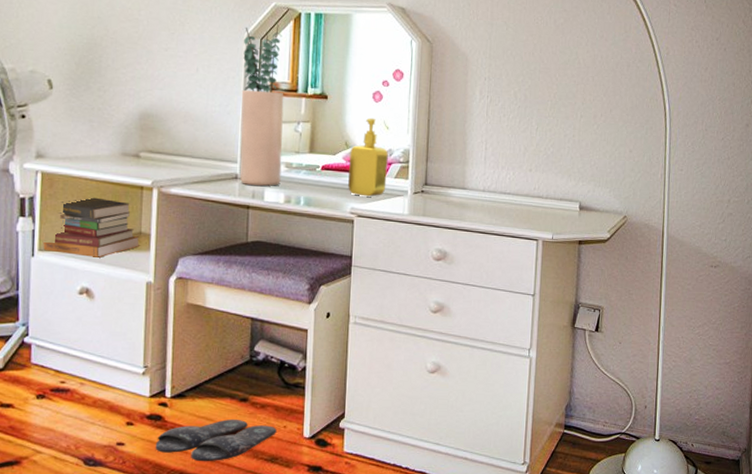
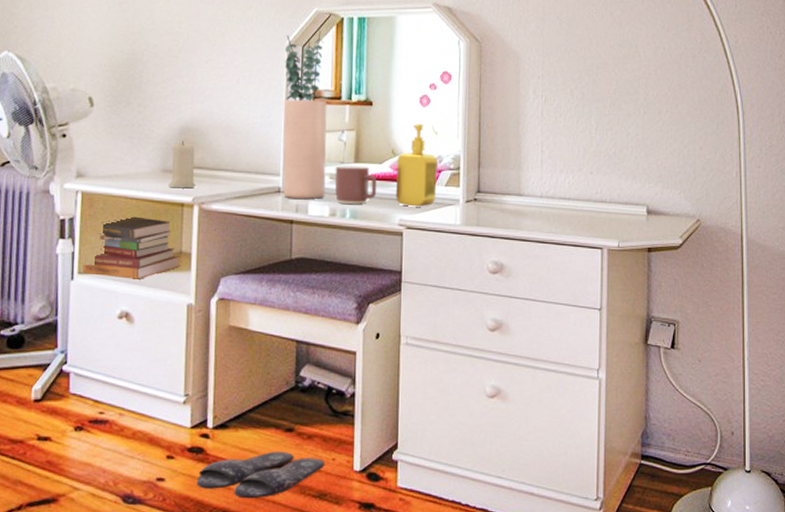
candle: none [128,126,156,173] -> present [168,140,197,189]
mug: none [290,155,331,192] -> present [334,165,377,204]

